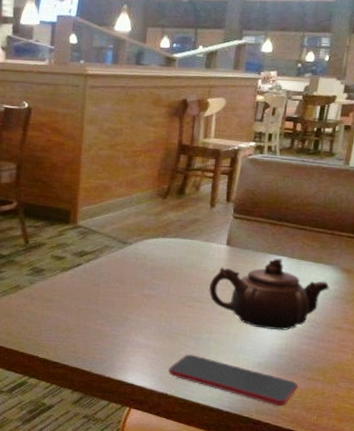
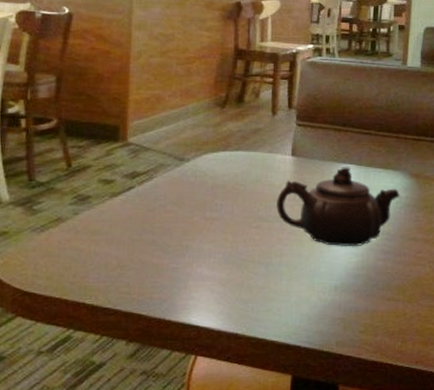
smartphone: present [168,354,299,407] -> none [238,283,379,335]

